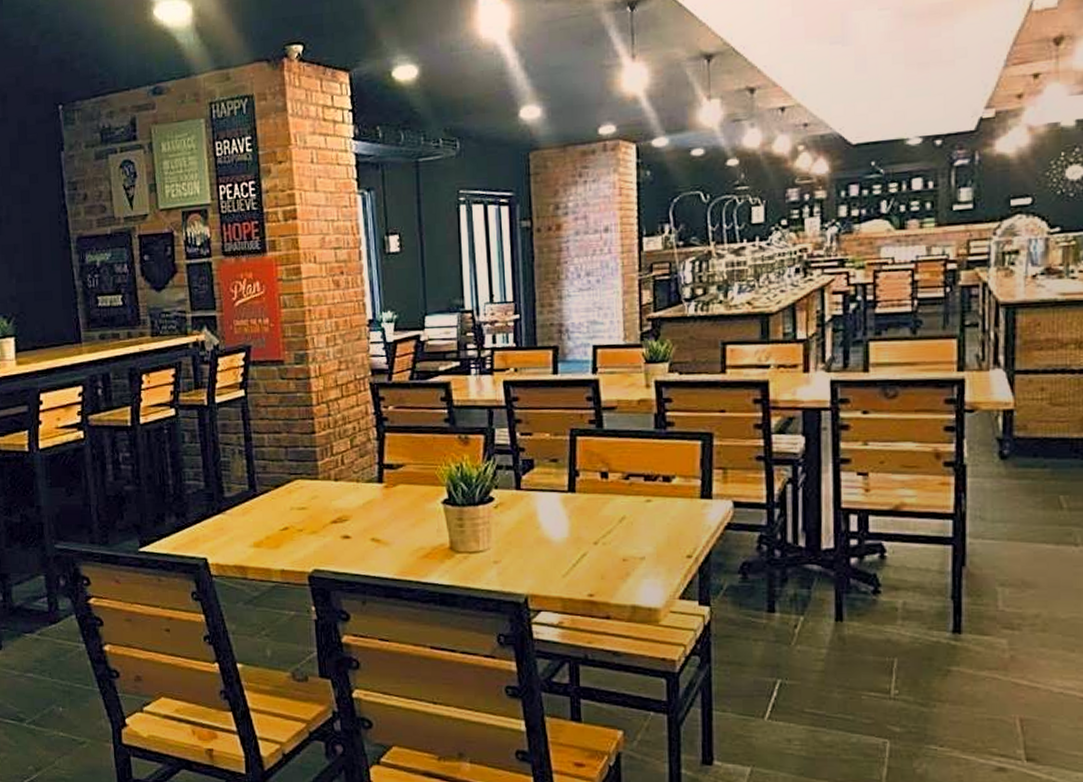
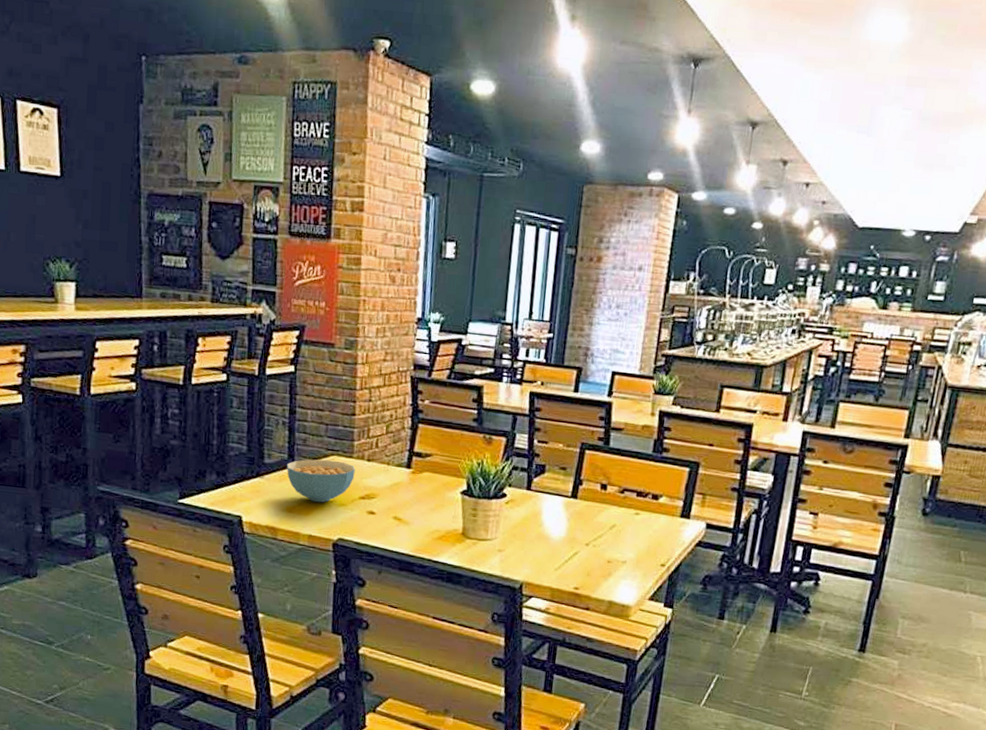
cereal bowl: none [248,485,323,533] -> present [286,459,355,503]

